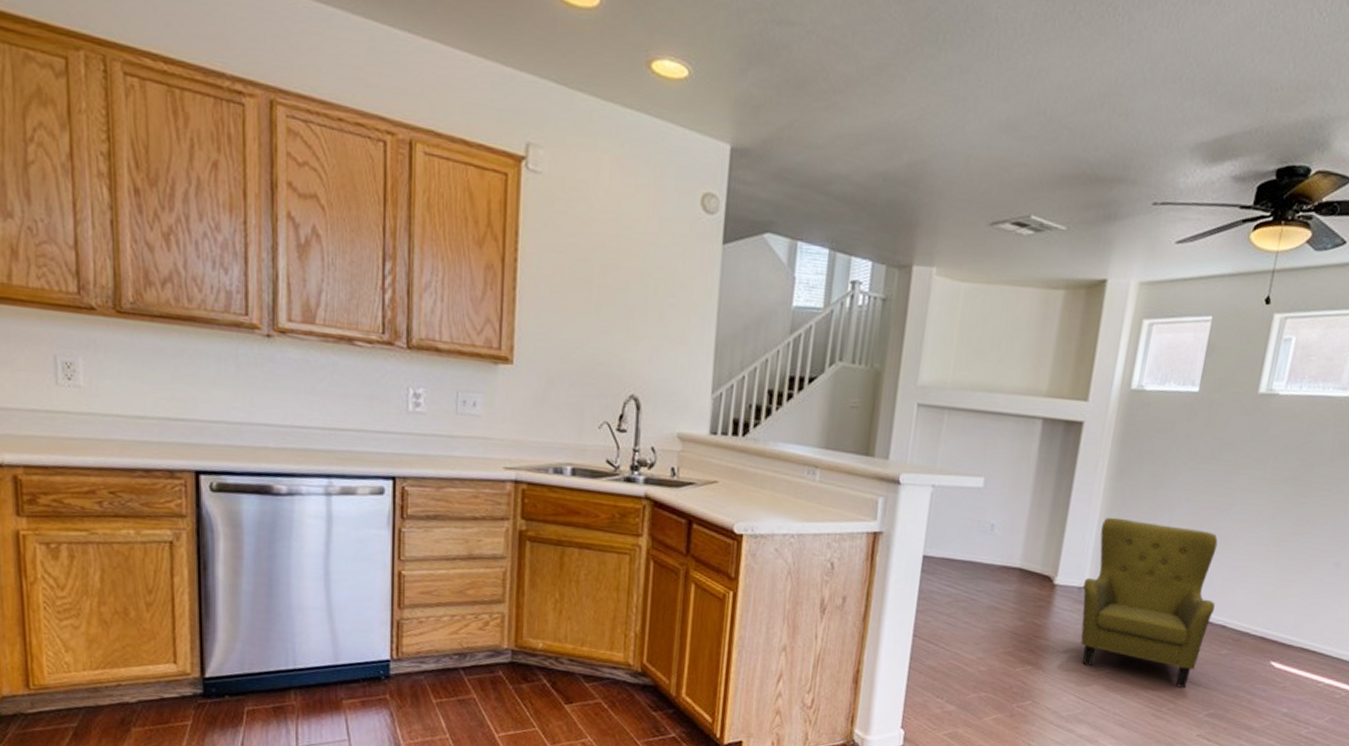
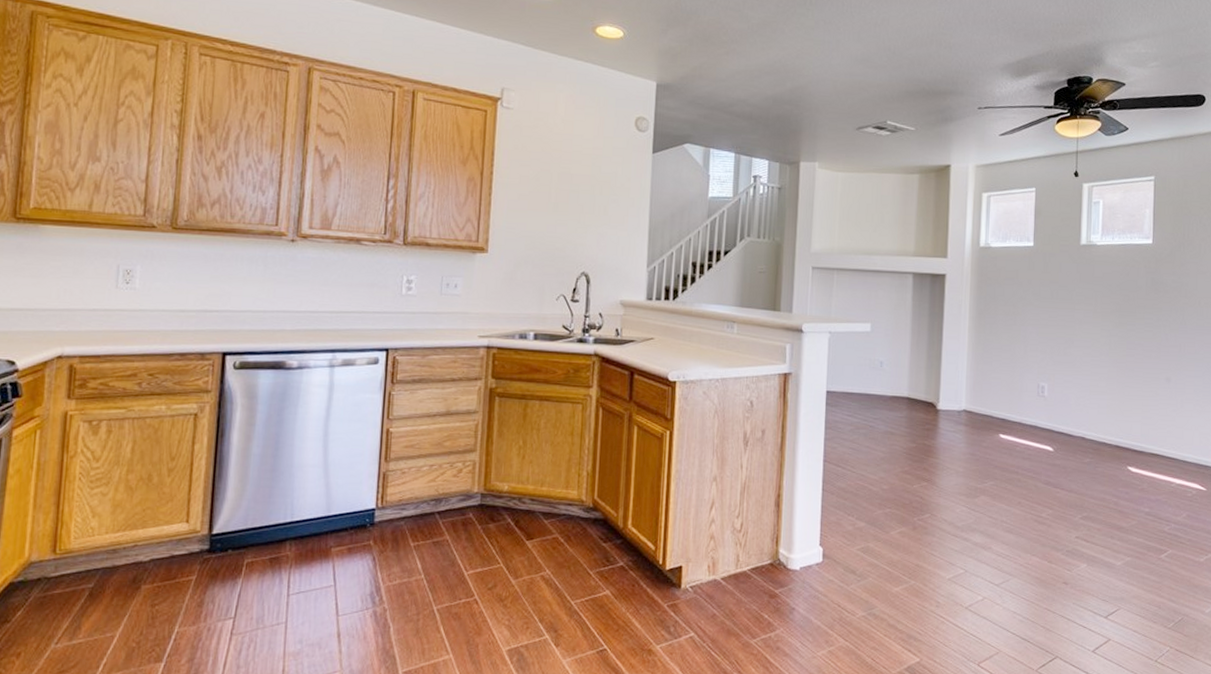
armchair: present [1080,517,1218,689] -> none [962,350,1073,495]

